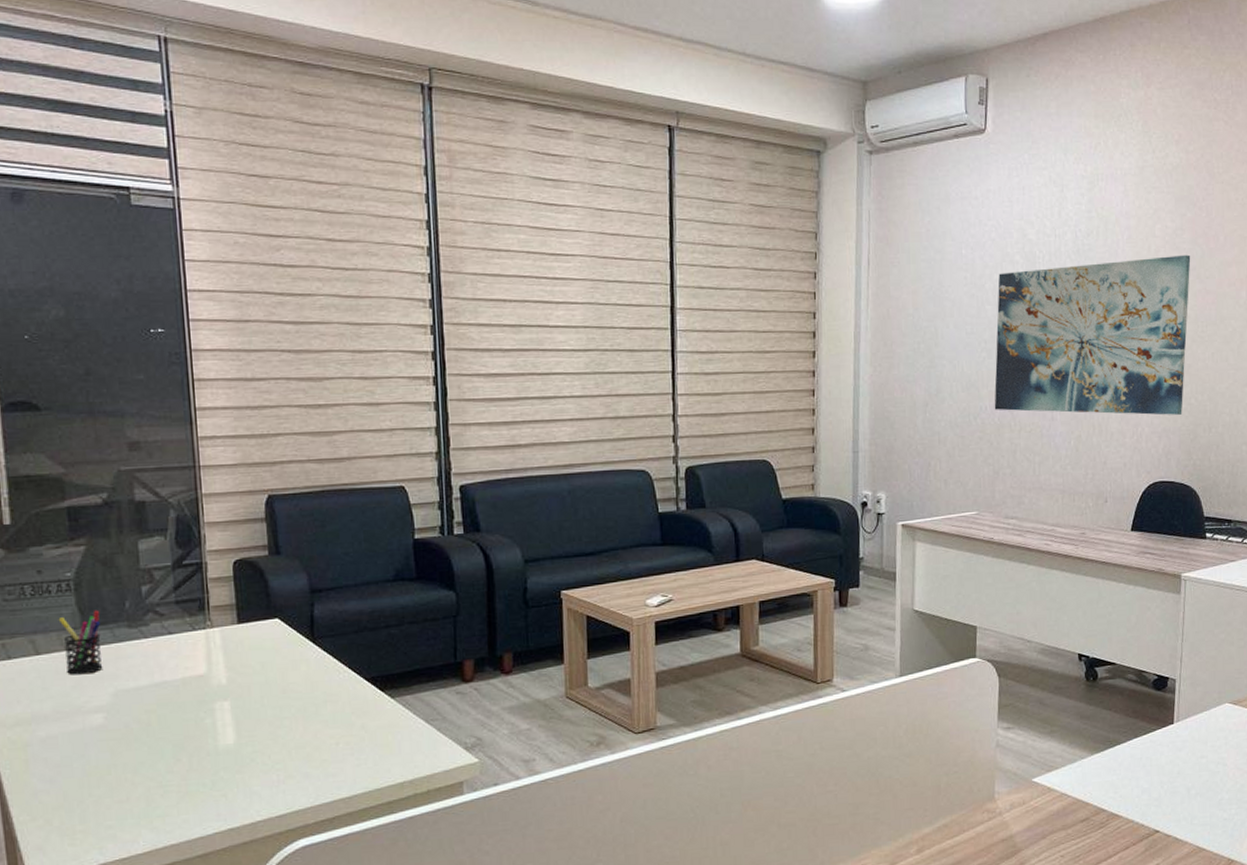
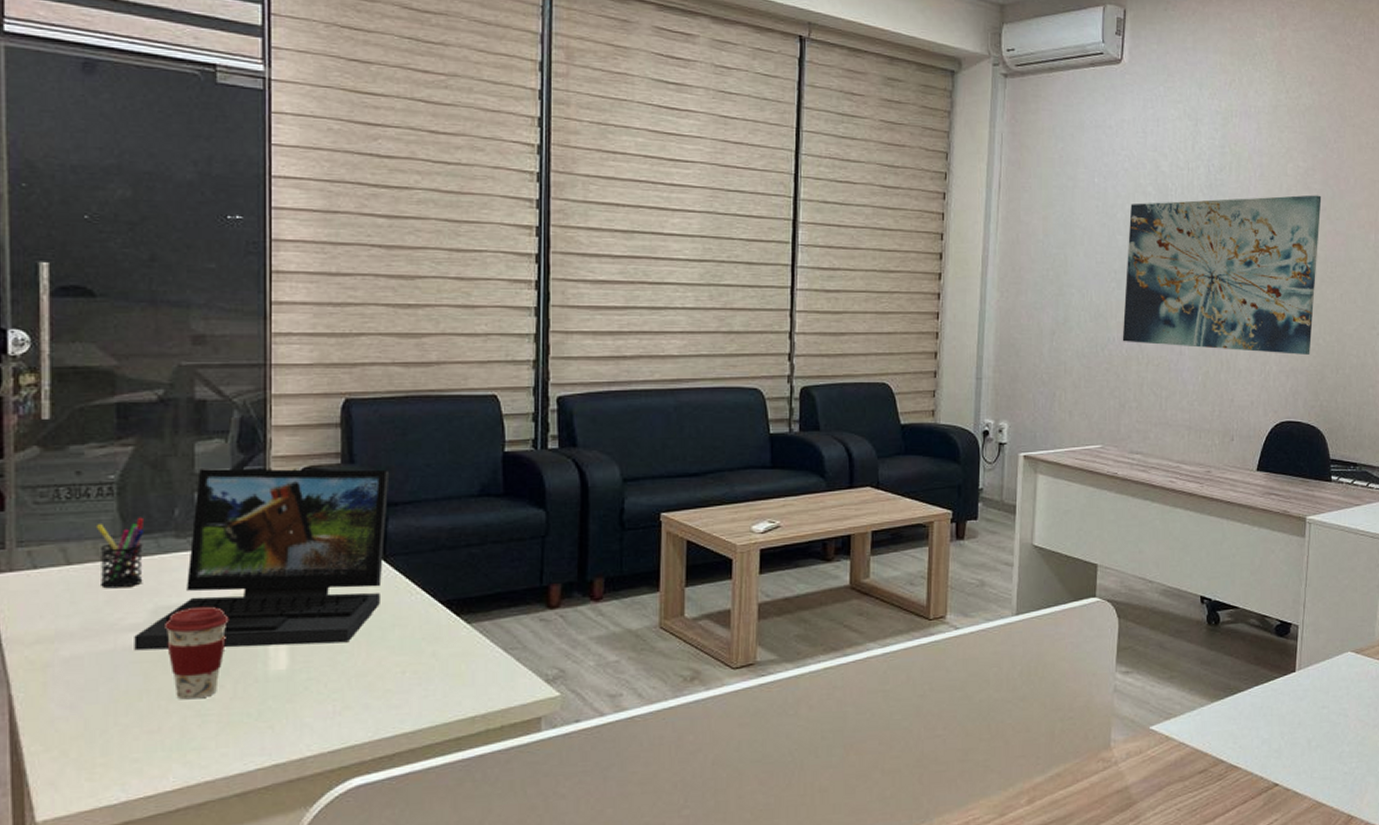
laptop: none [99,559,313,730] -> present [134,468,390,651]
coffee cup: none [124,688,181,773] -> present [163,606,229,700]

